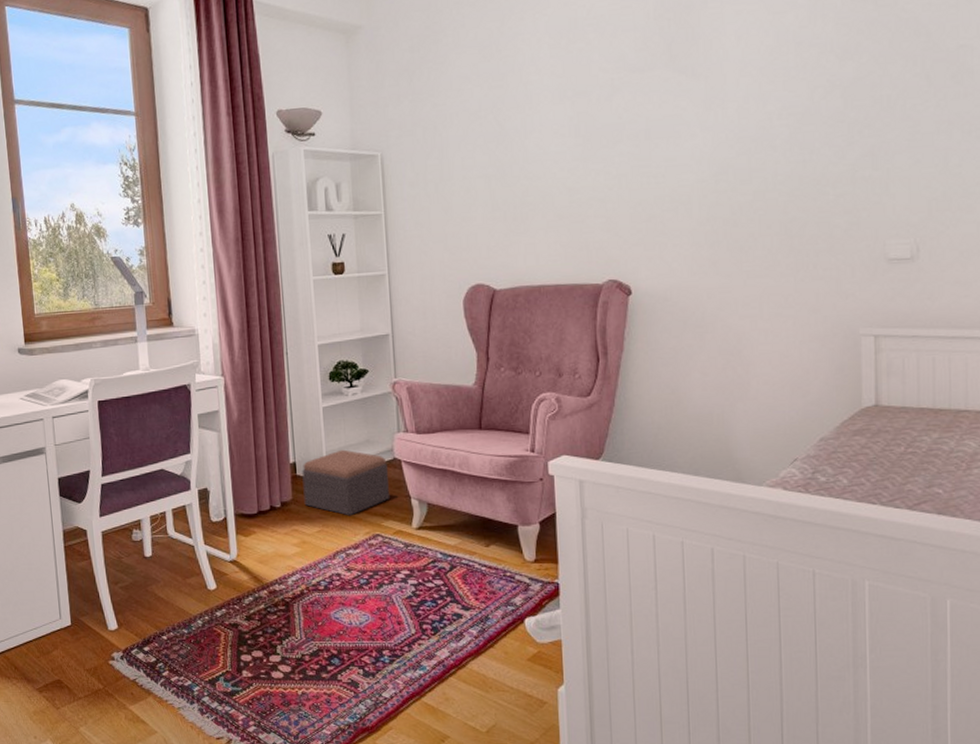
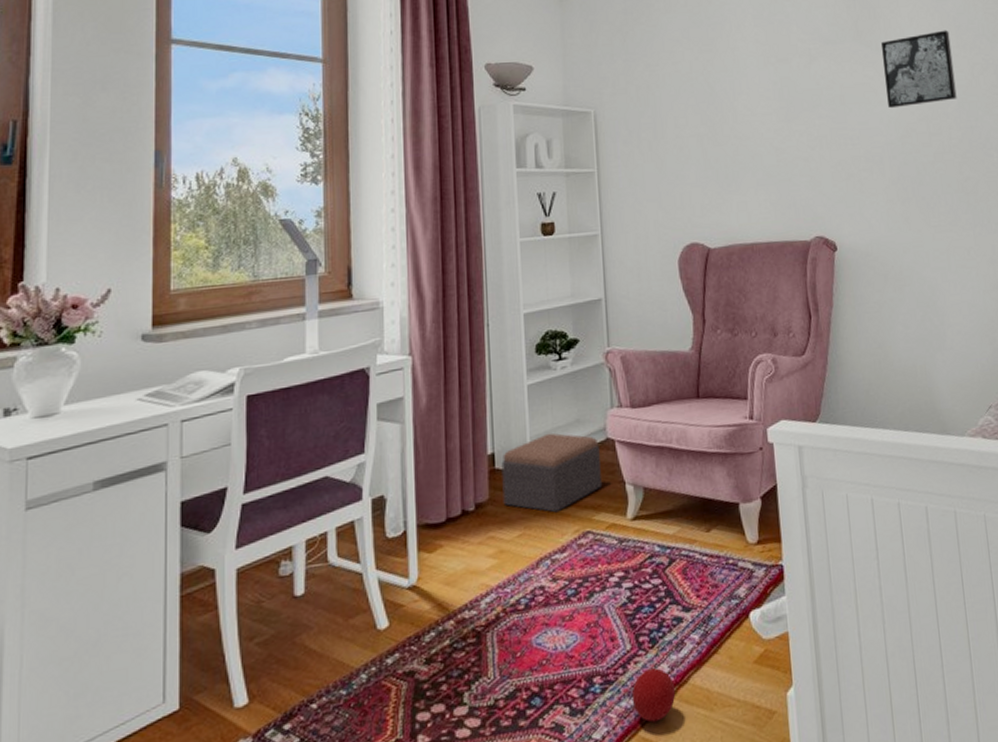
ball: none [416,651,455,693] -> present [631,668,676,723]
wall art: none [698,48,789,143] -> present [880,30,957,109]

